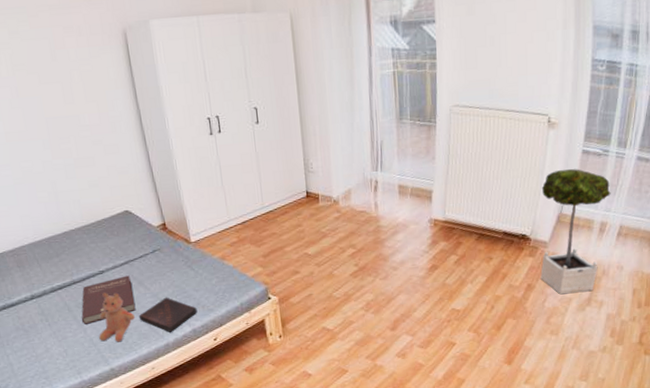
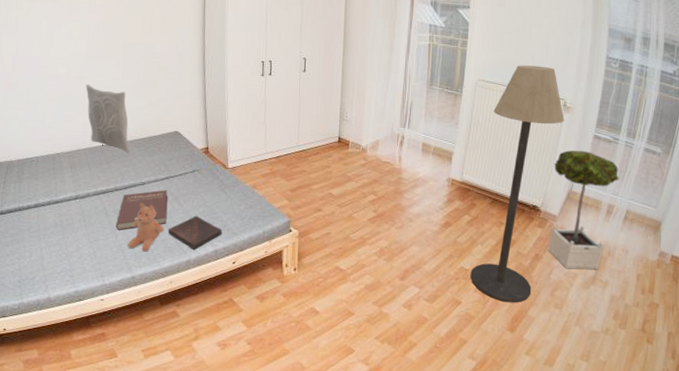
pillow: none [13,171,79,243] -> present [86,84,130,154]
floor lamp: none [462,80,550,337] -> present [470,65,565,303]

